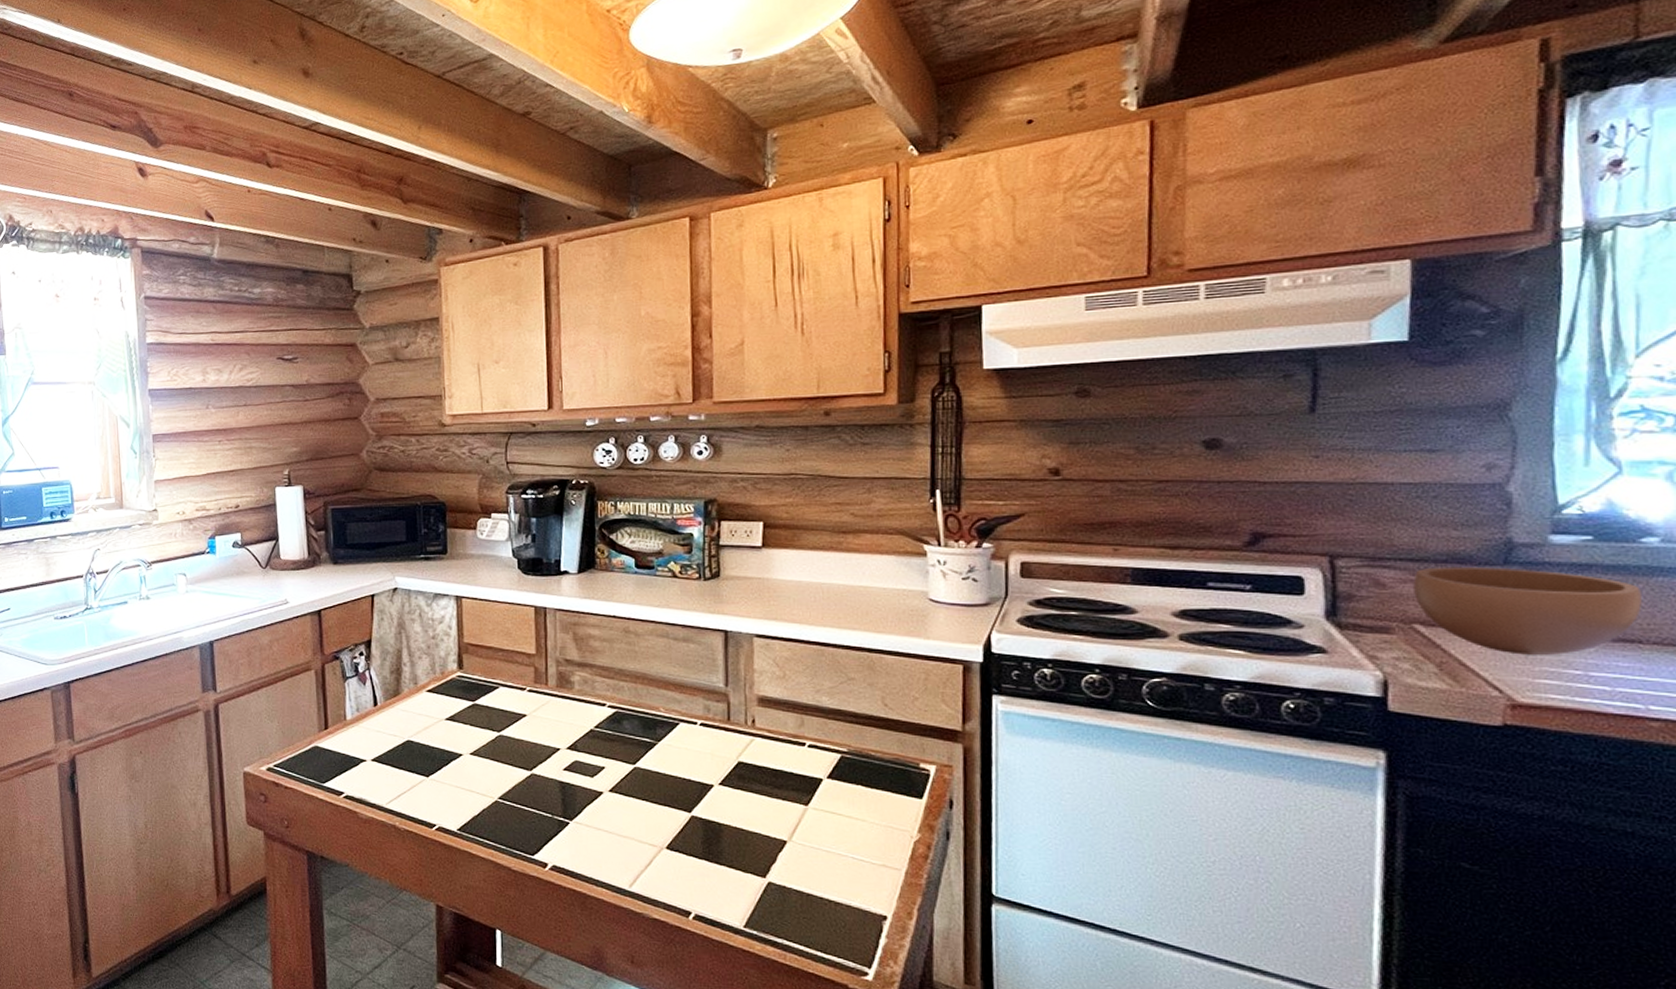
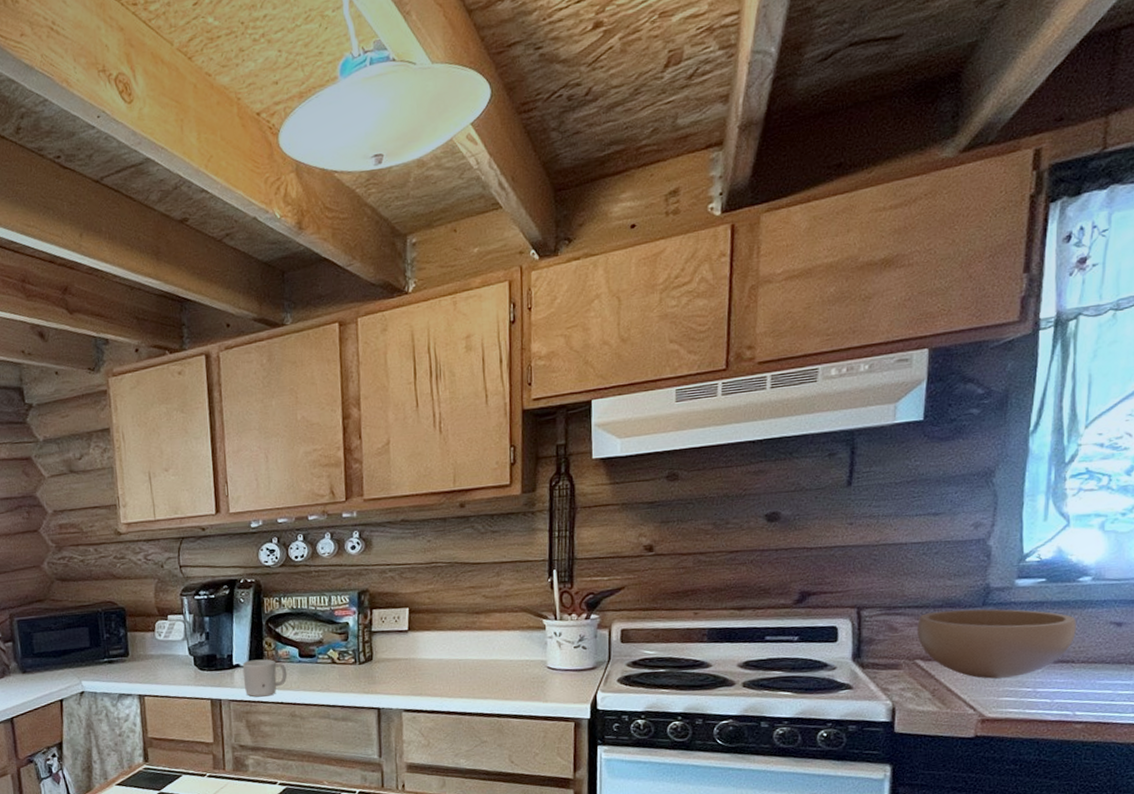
mug: none [571,567,622,608] -> present [242,659,287,697]

